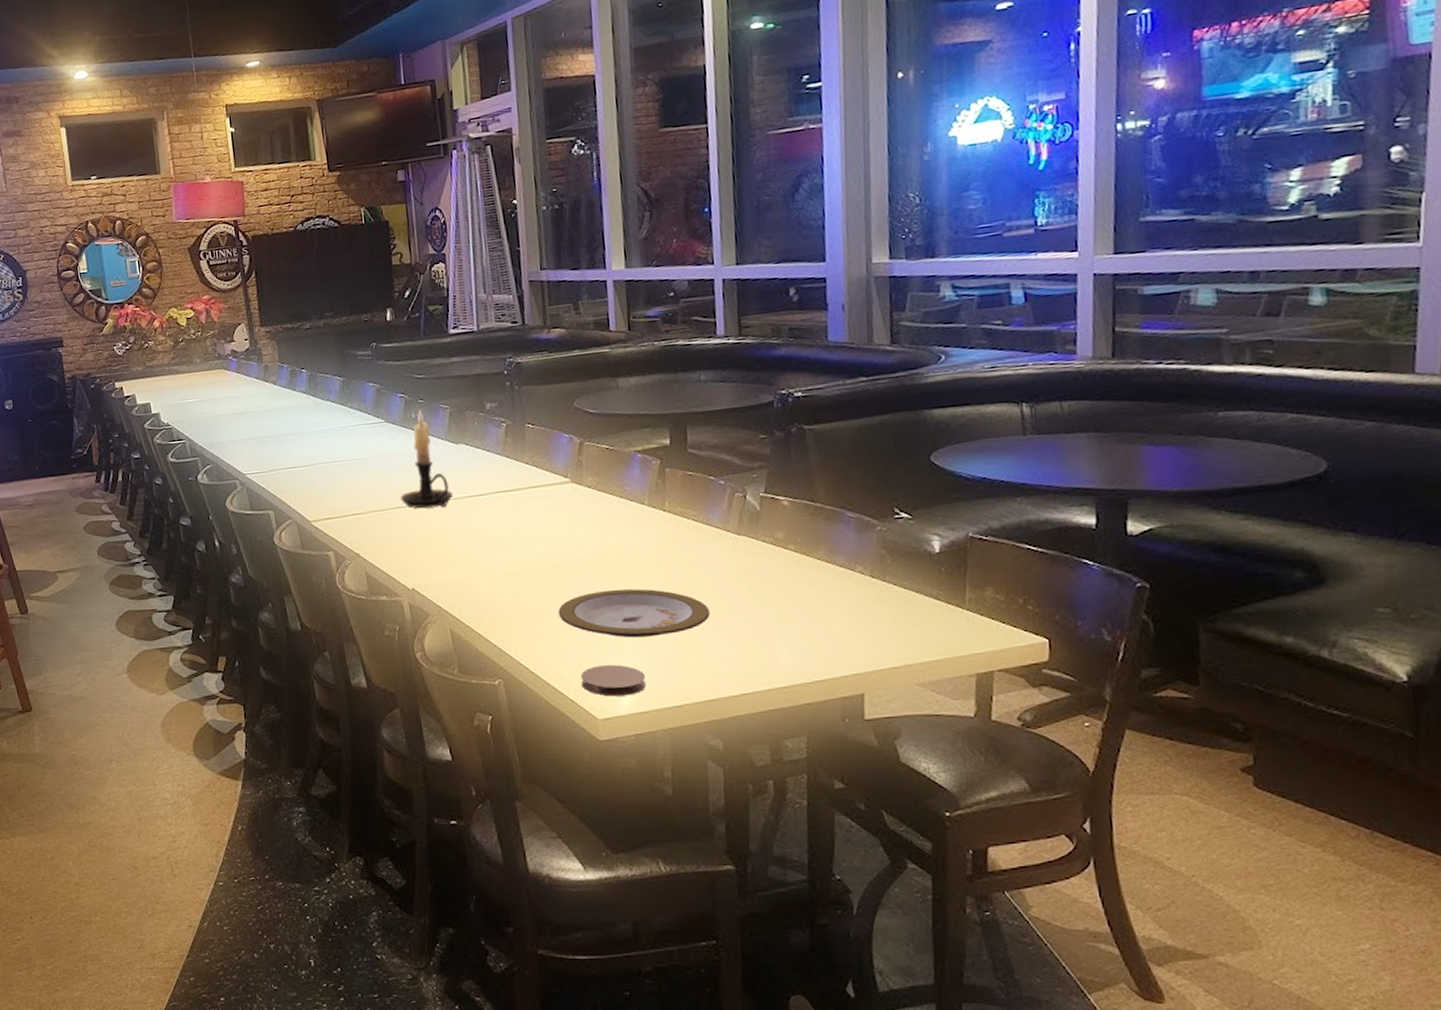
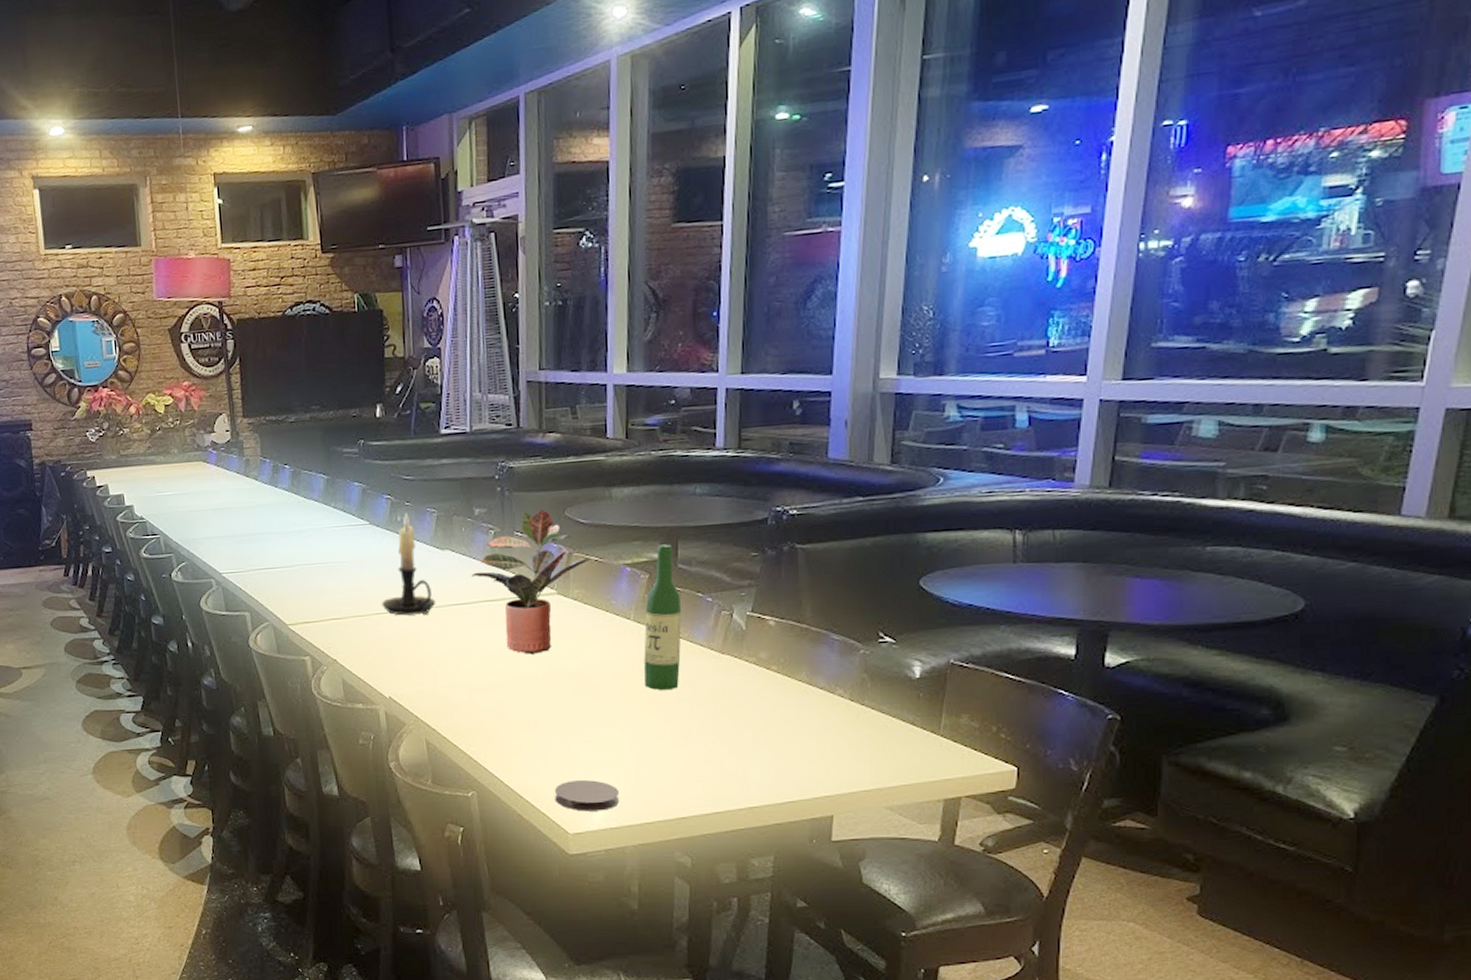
potted plant: none [486,402,603,542] -> present [471,510,592,654]
plate: present [558,588,710,638] -> none [536,704,687,754]
wine bottle: none [658,430,698,573] -> present [643,544,682,690]

